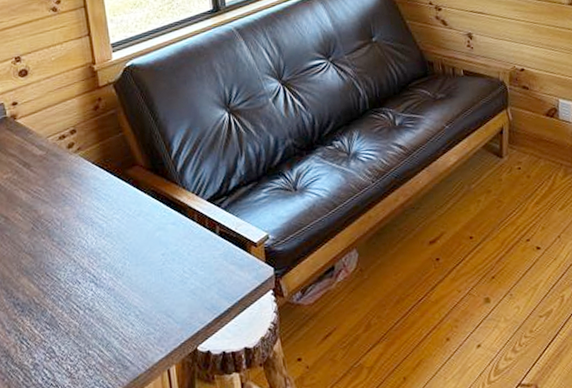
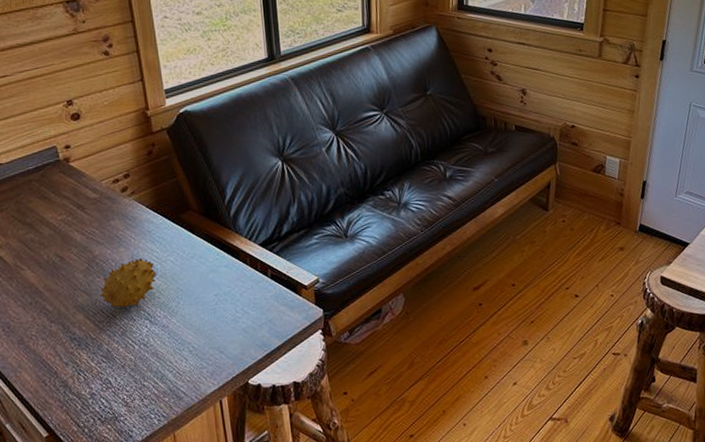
fruit: none [44,217,103,271] -> present [99,258,158,309]

